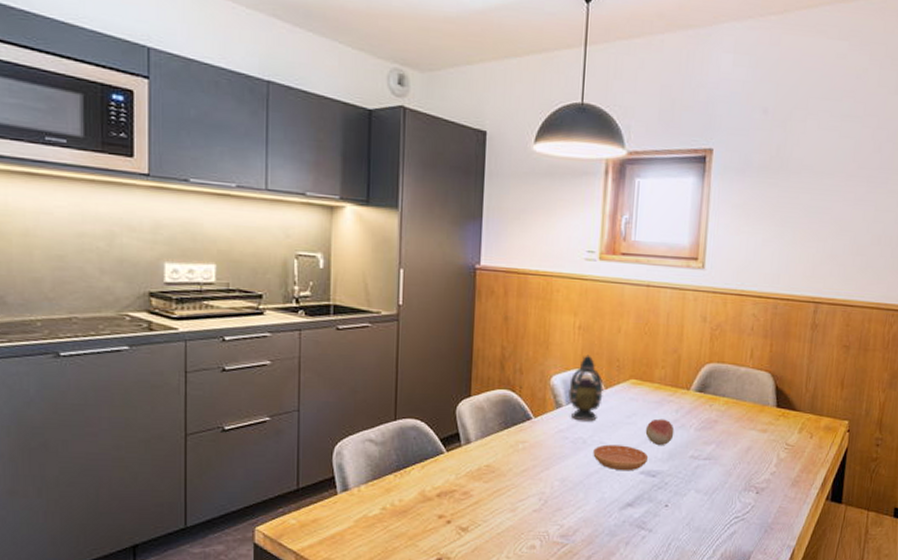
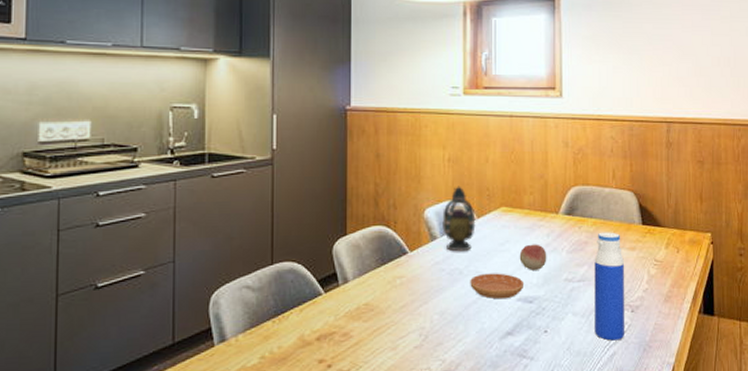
water bottle: none [716,412,754,520] -> present [594,232,624,341]

